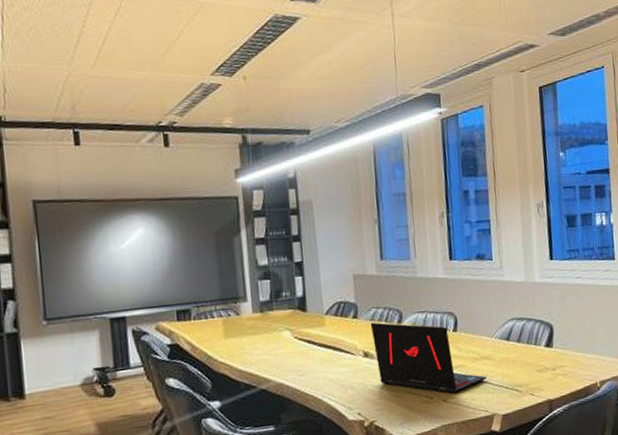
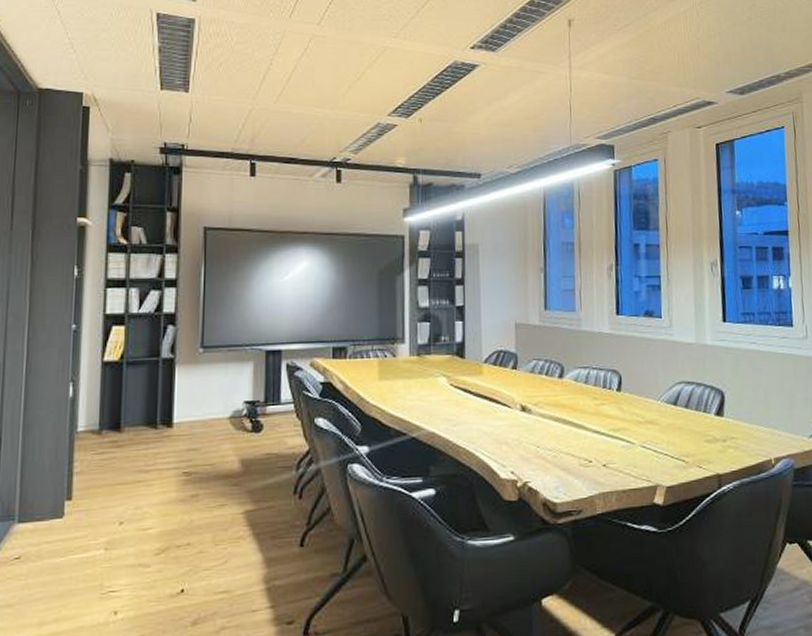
laptop: present [370,322,486,394] -> none [530,375,650,459]

